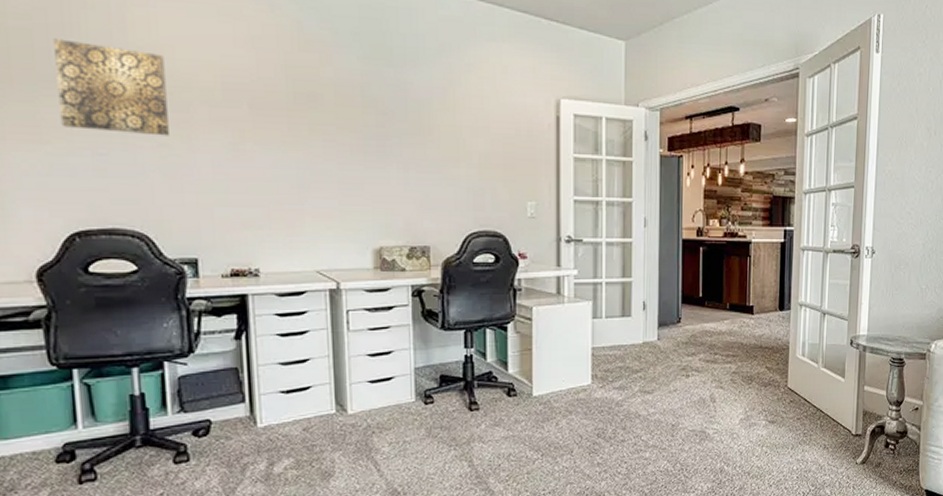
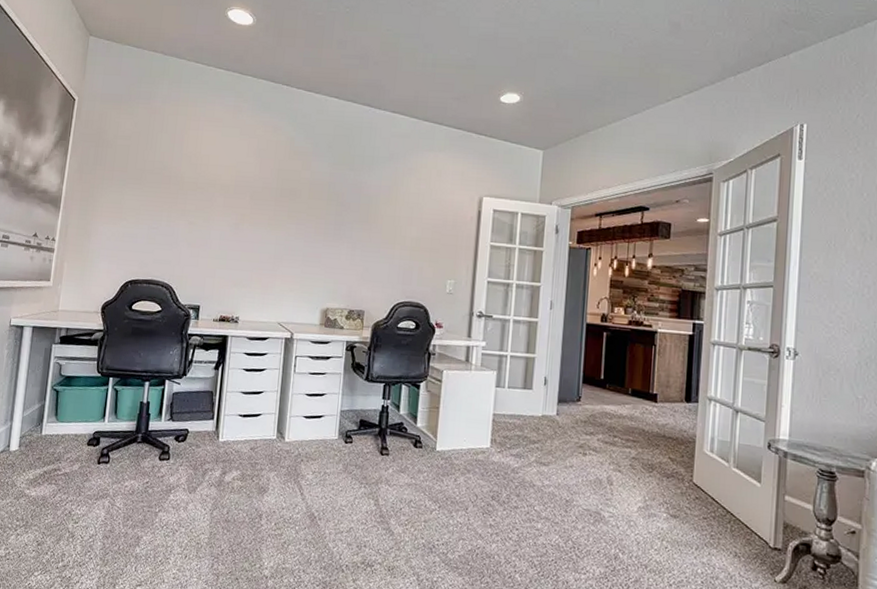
wall art: present [54,38,169,136] -> none [134,151,202,217]

